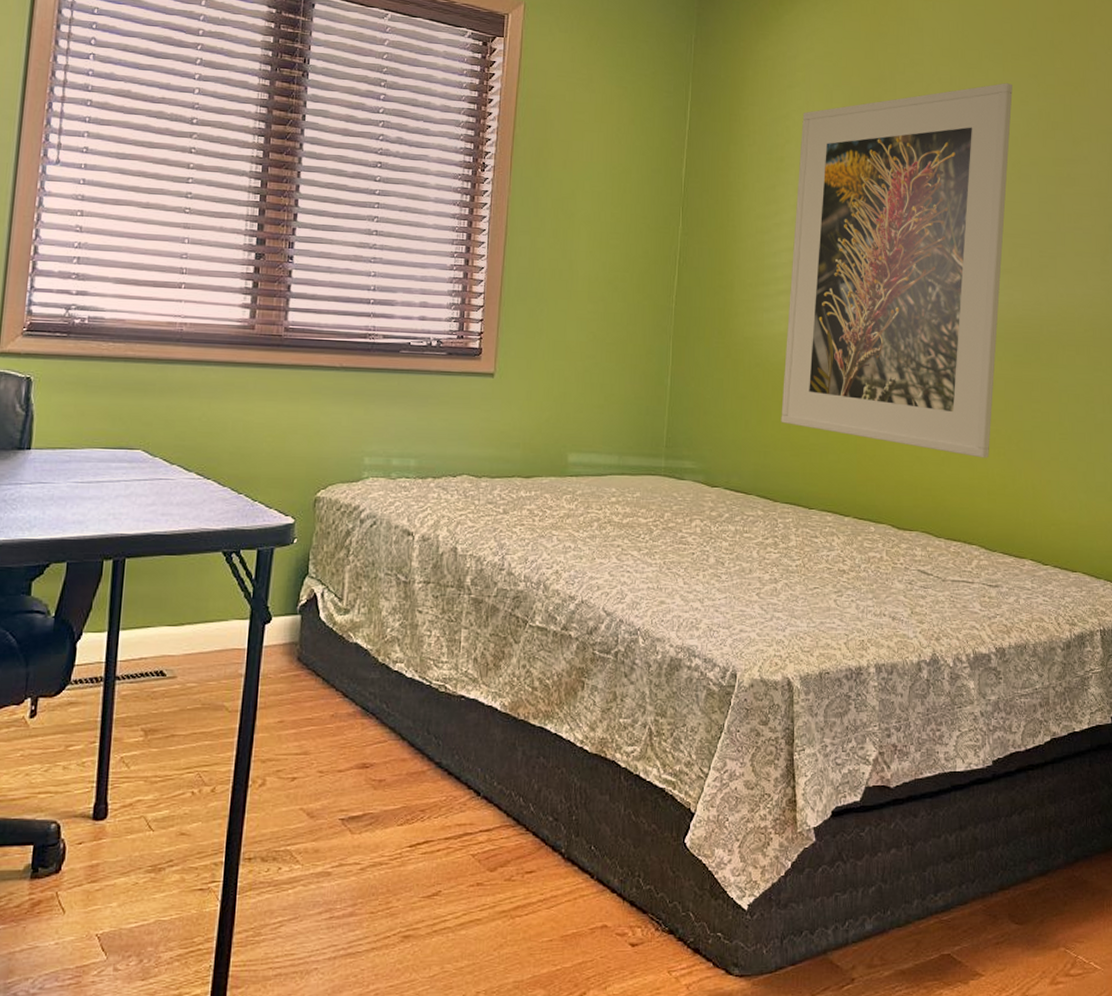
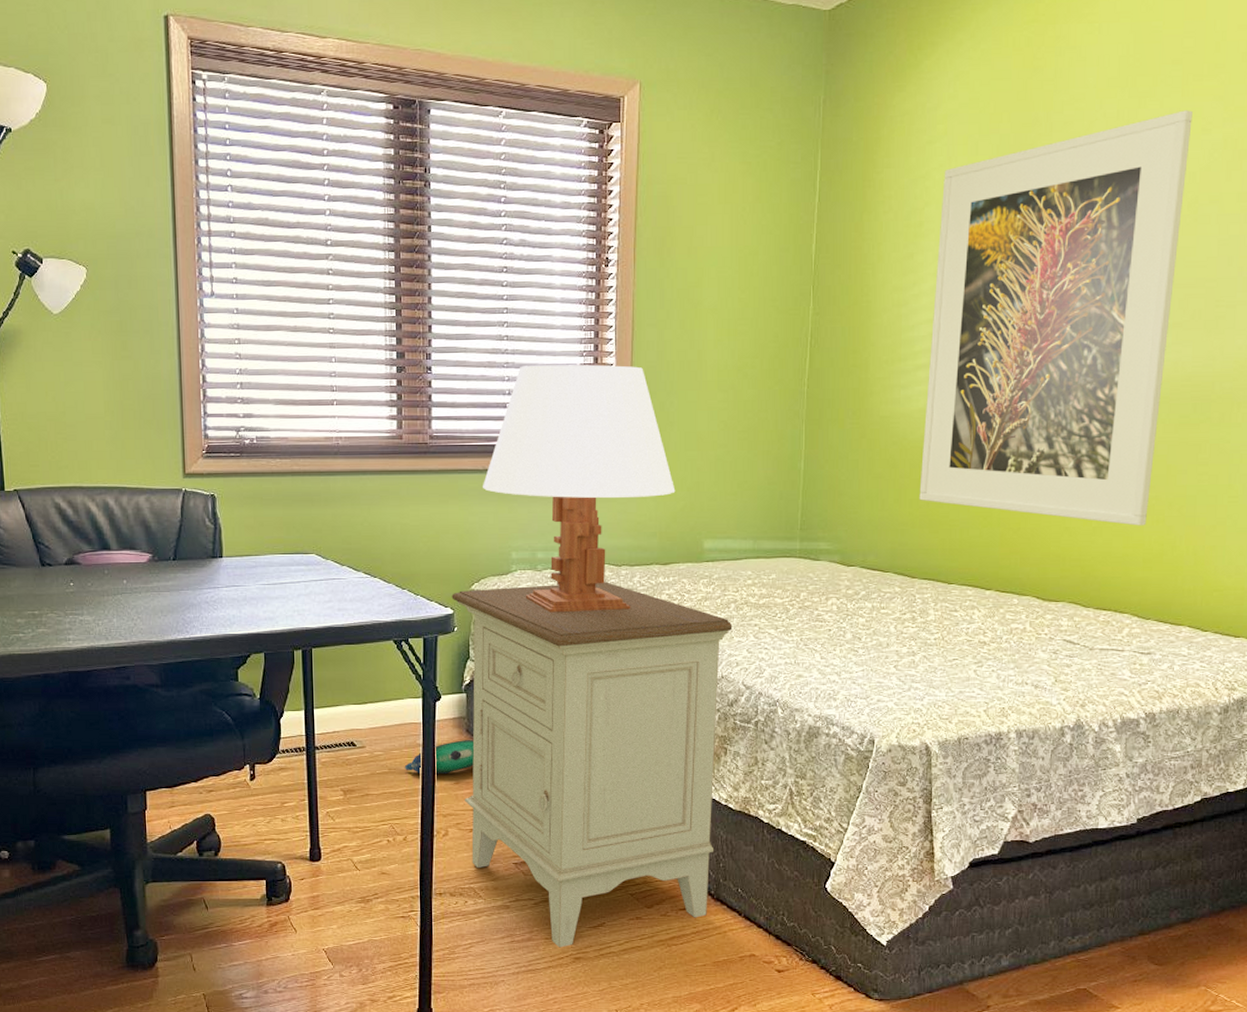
plush toy: none [220,668,306,711] -> present [404,739,475,775]
nightstand: none [289,494,595,924] -> present [451,582,733,948]
table lamp: none [338,262,542,526] -> present [483,364,676,613]

